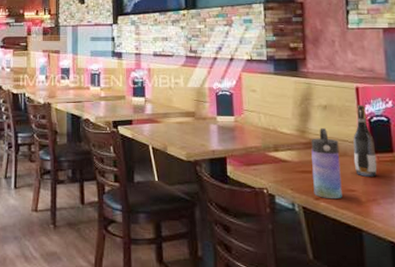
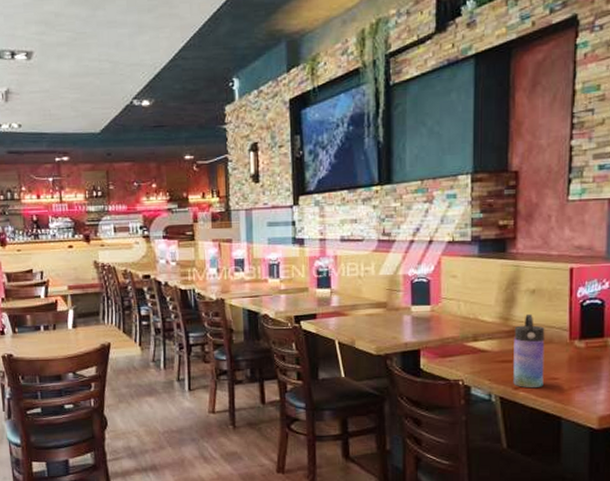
wine bottle: present [353,105,377,177] -> none [559,287,585,364]

